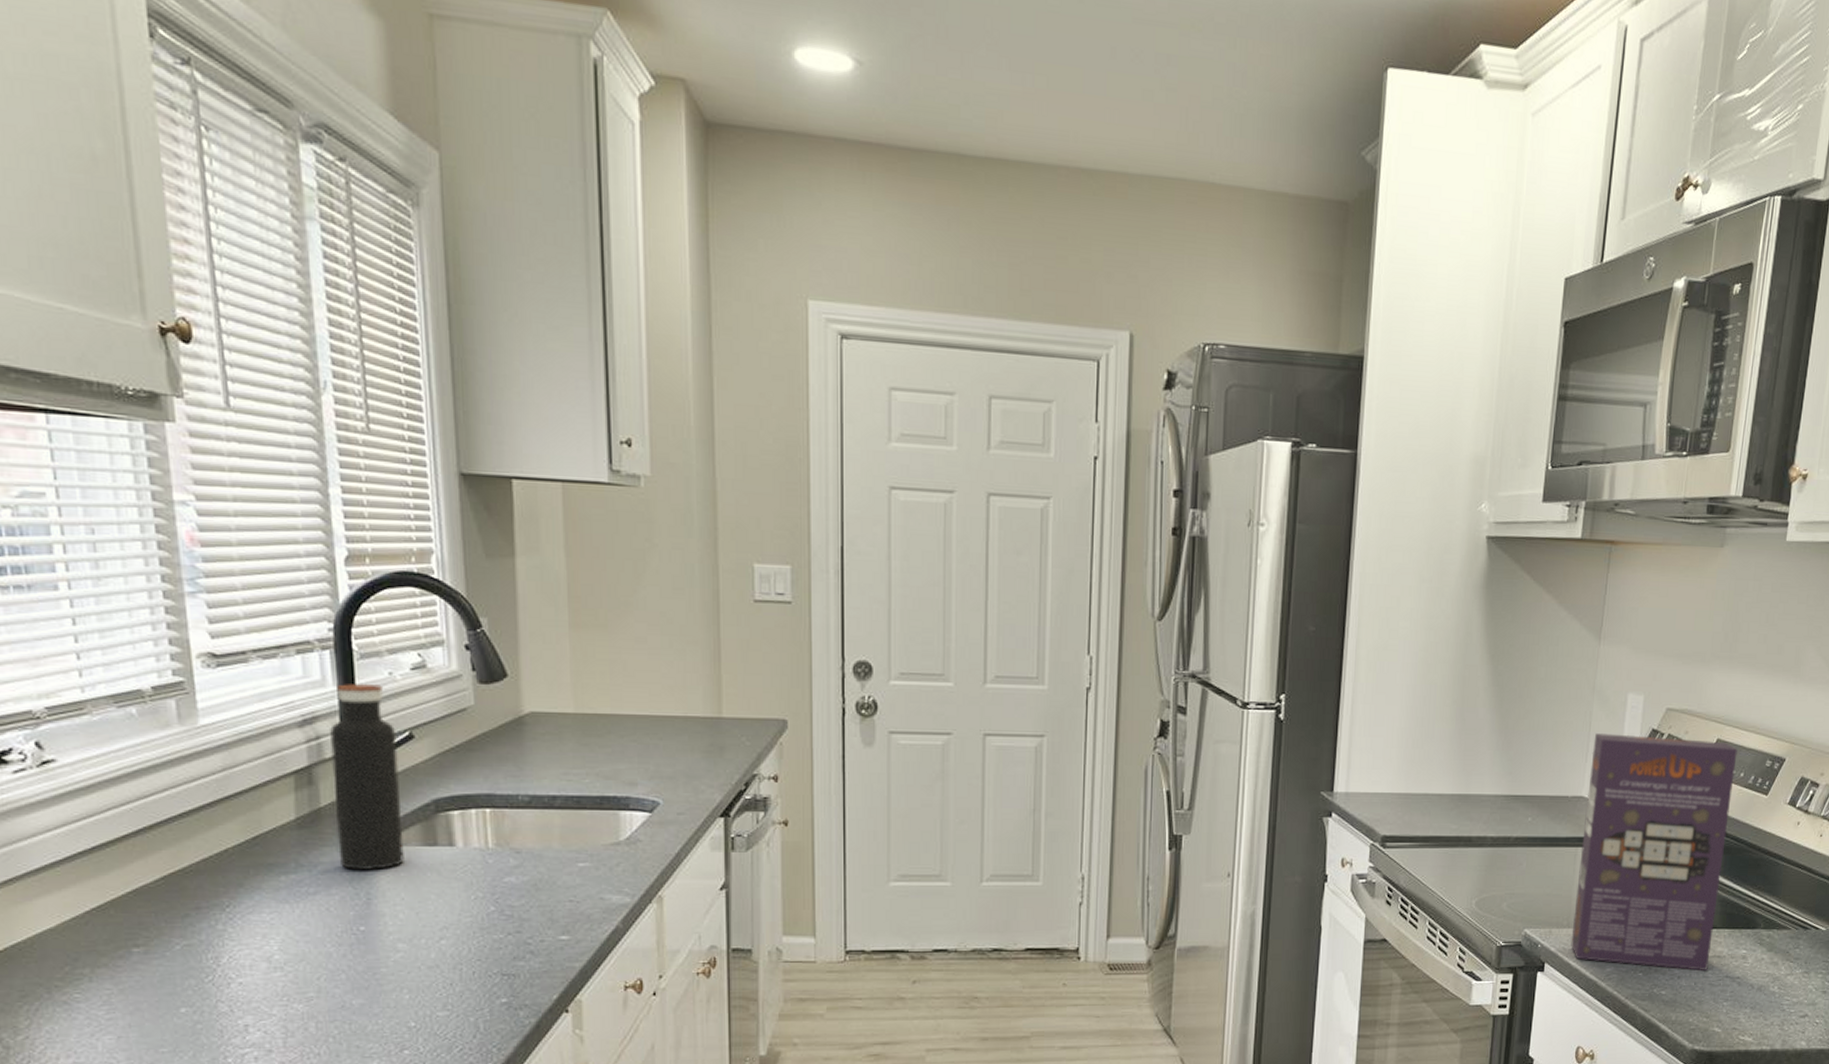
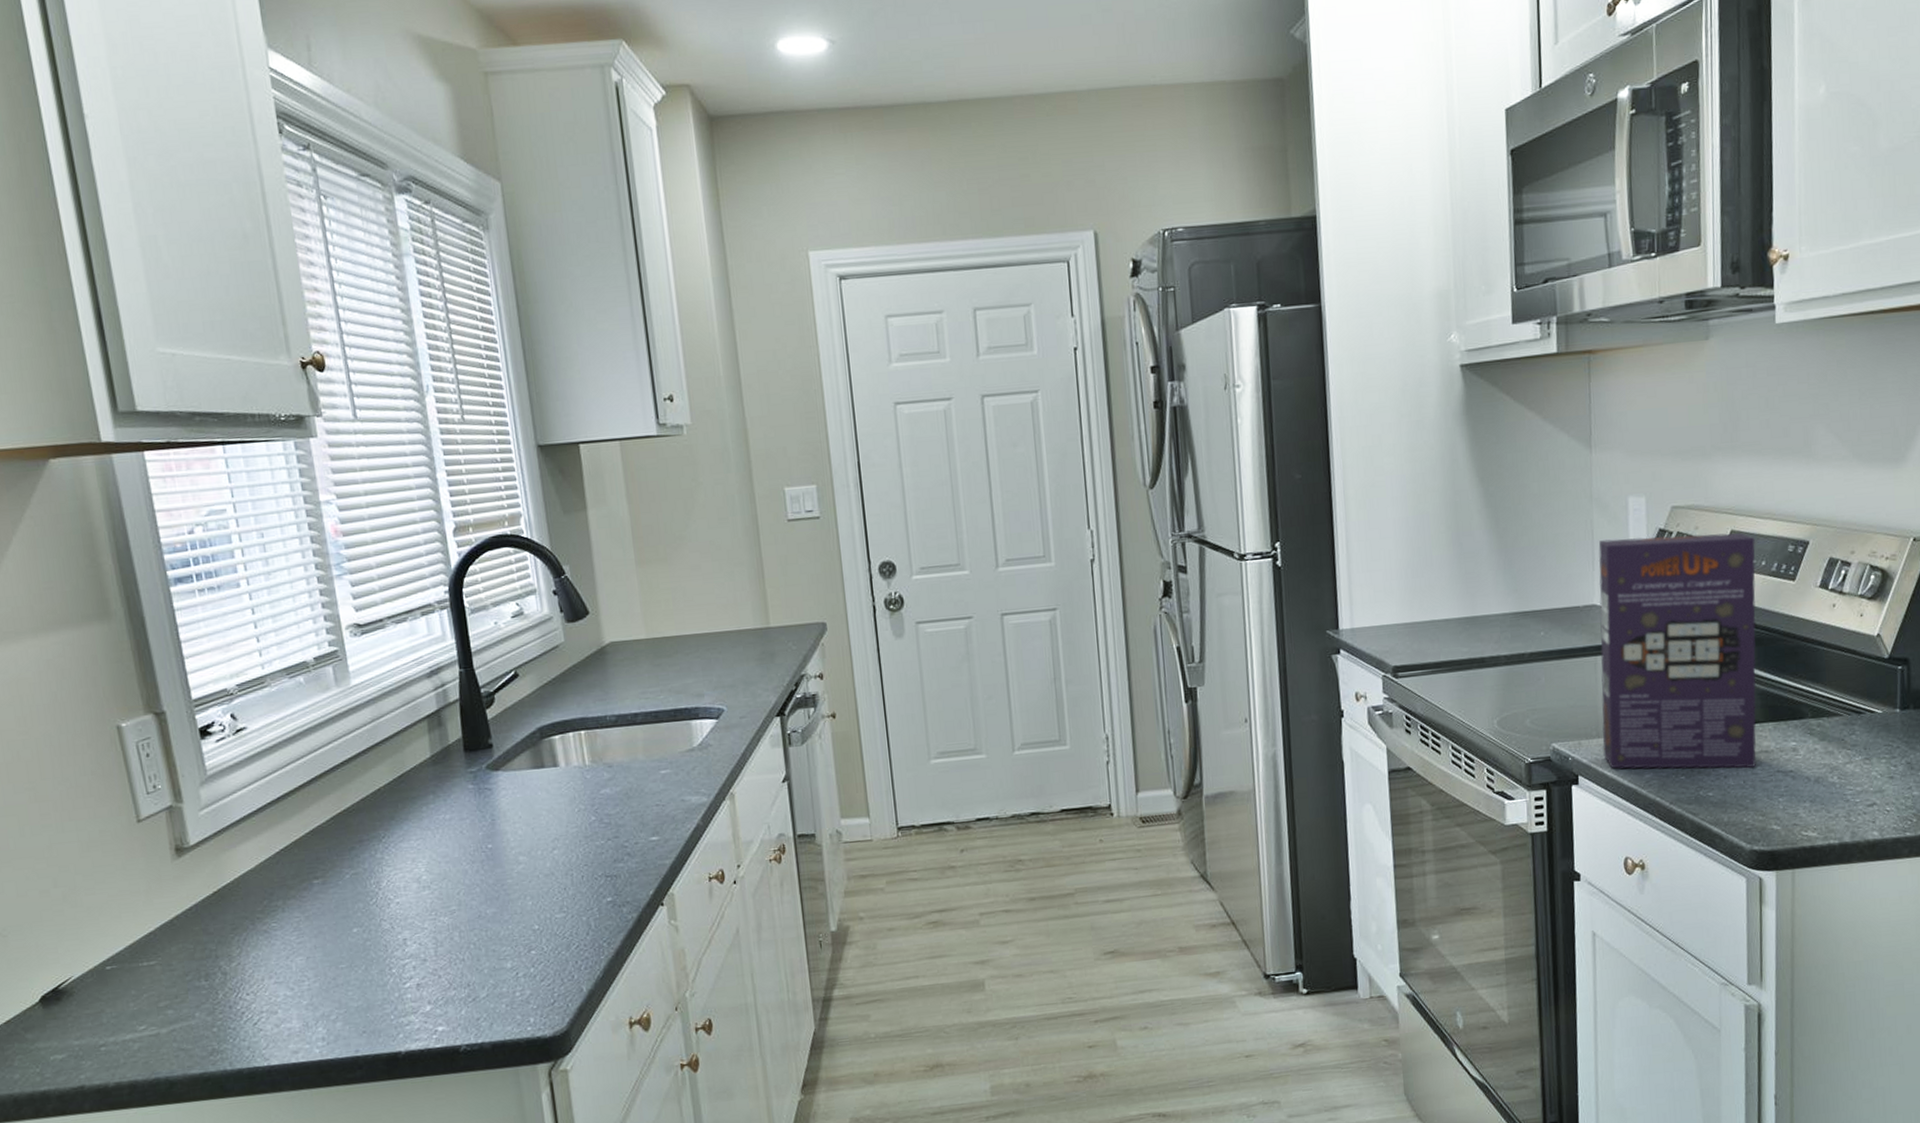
water bottle: present [330,682,404,871] -> none [452,634,519,796]

